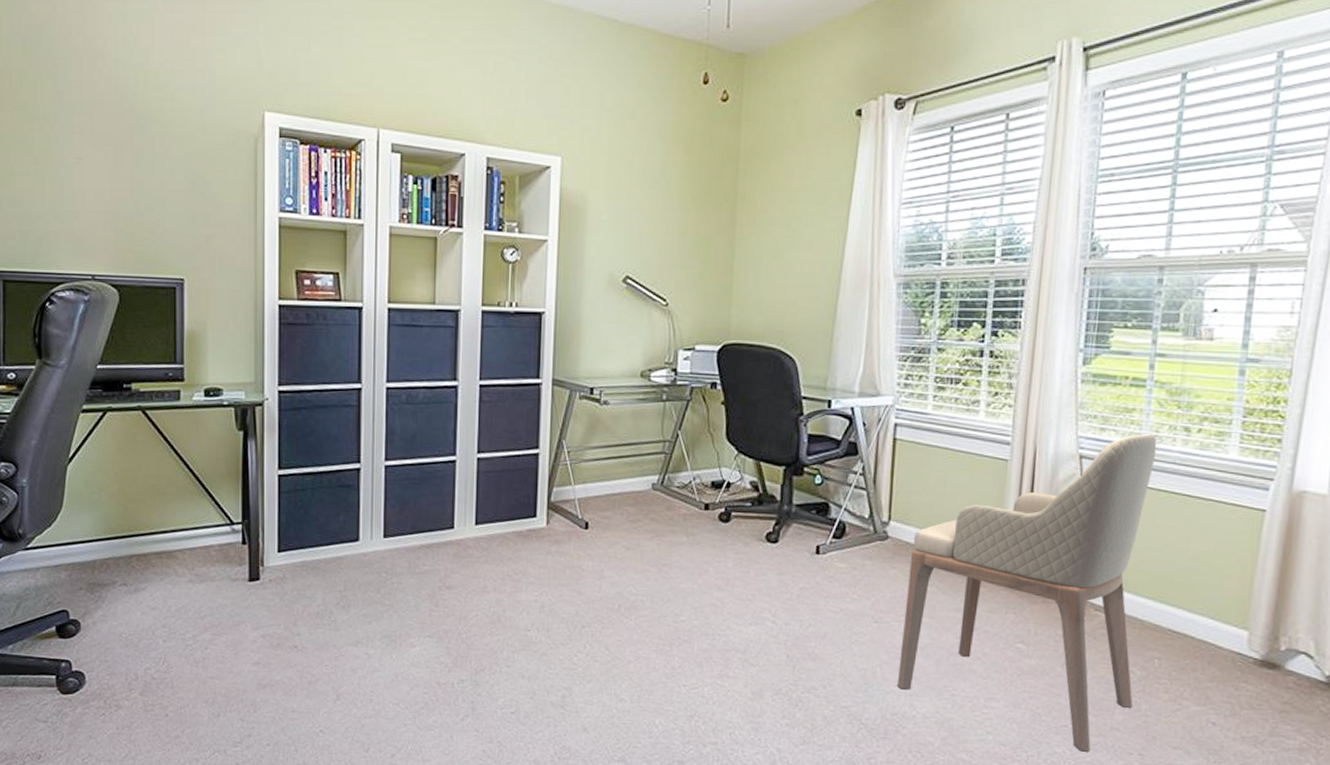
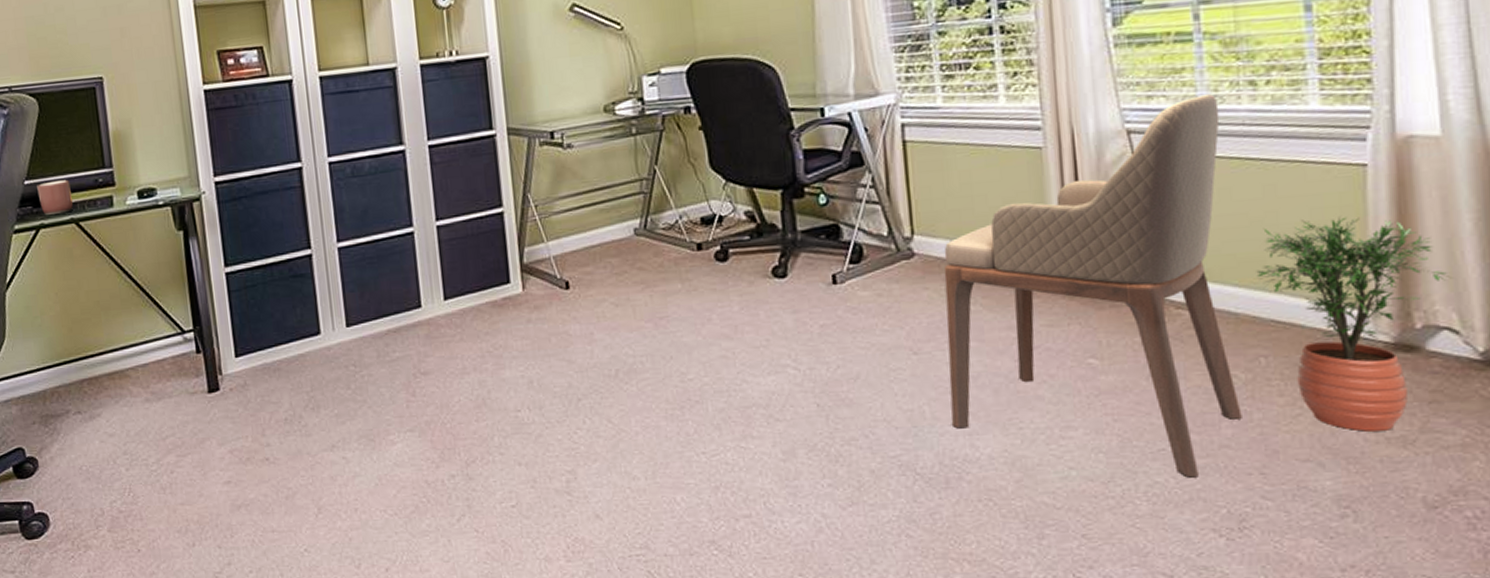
mug: none [109,369,142,401] -> present [37,179,74,216]
potted plant: none [1163,549,1316,731] -> present [1256,216,1453,432]

